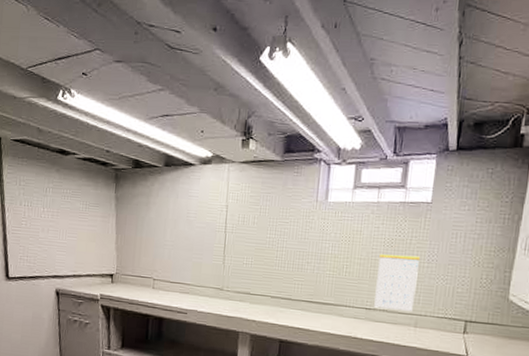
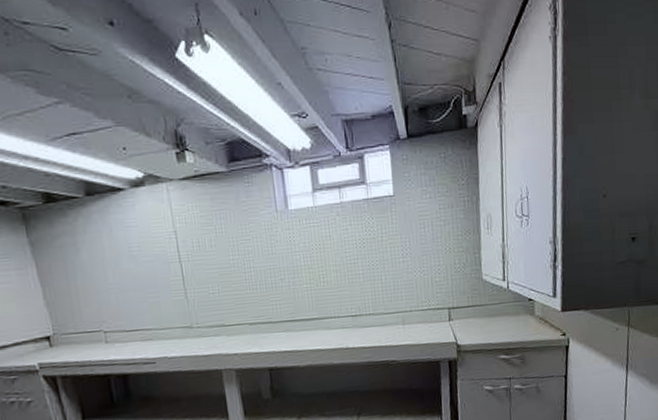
calendar: present [374,254,421,312] -> none [354,252,398,313]

